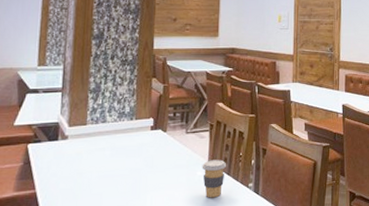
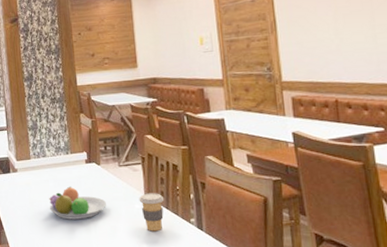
fruit bowl: none [101,154,167,191] -> present [48,186,106,220]

